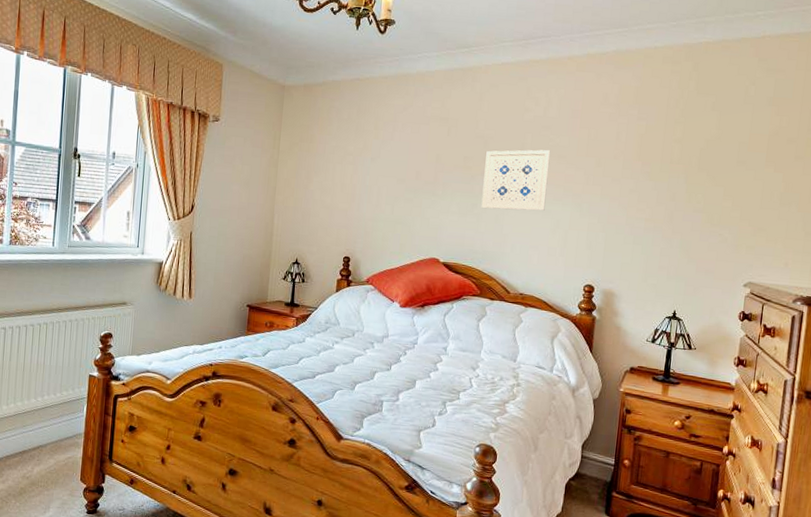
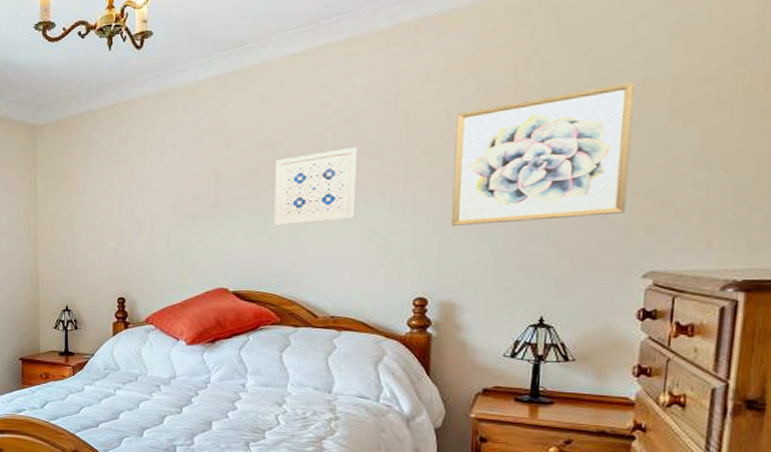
wall art: none [615,131,745,234] -> present [451,81,635,226]

